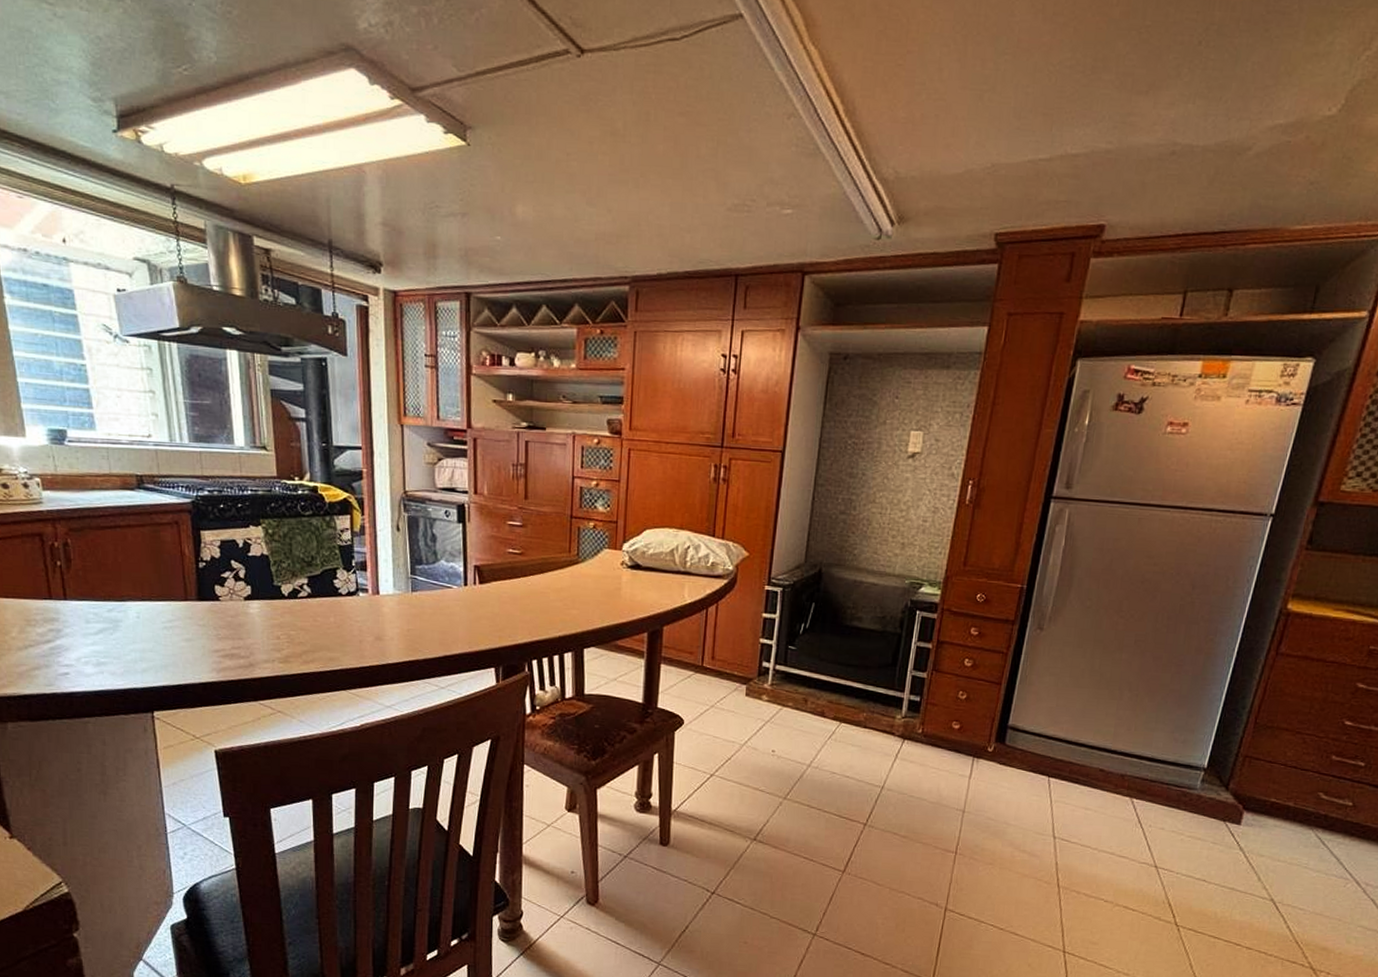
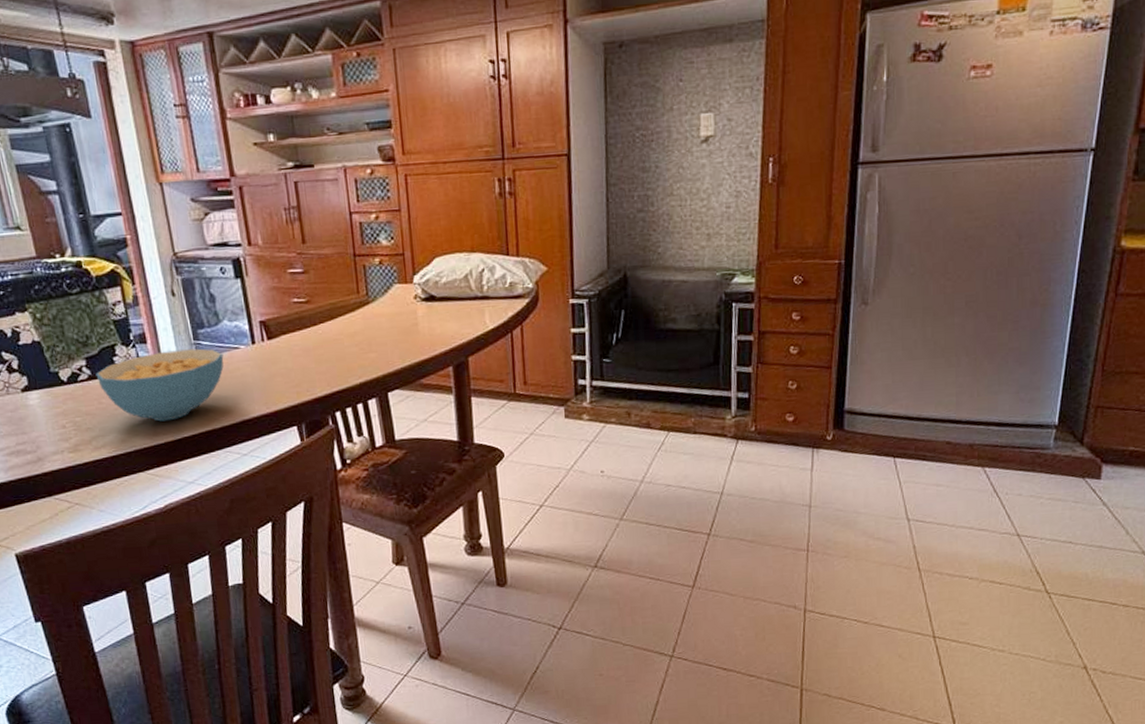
cereal bowl: none [315,581,436,646] -> present [95,348,224,422]

